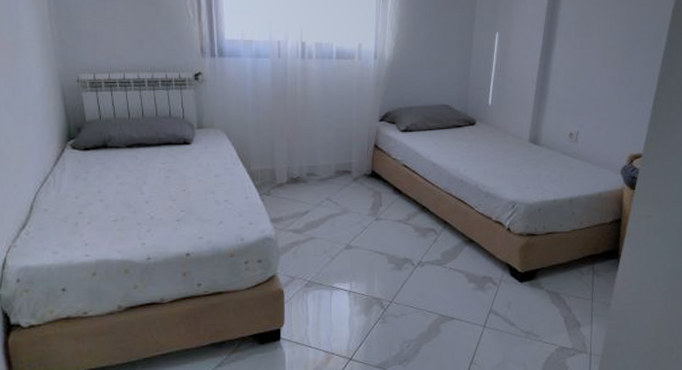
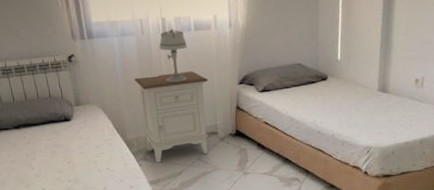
nightstand: none [265,102,347,199] -> present [134,71,209,163]
table lamp: none [296,55,327,113] -> present [159,29,188,83]

